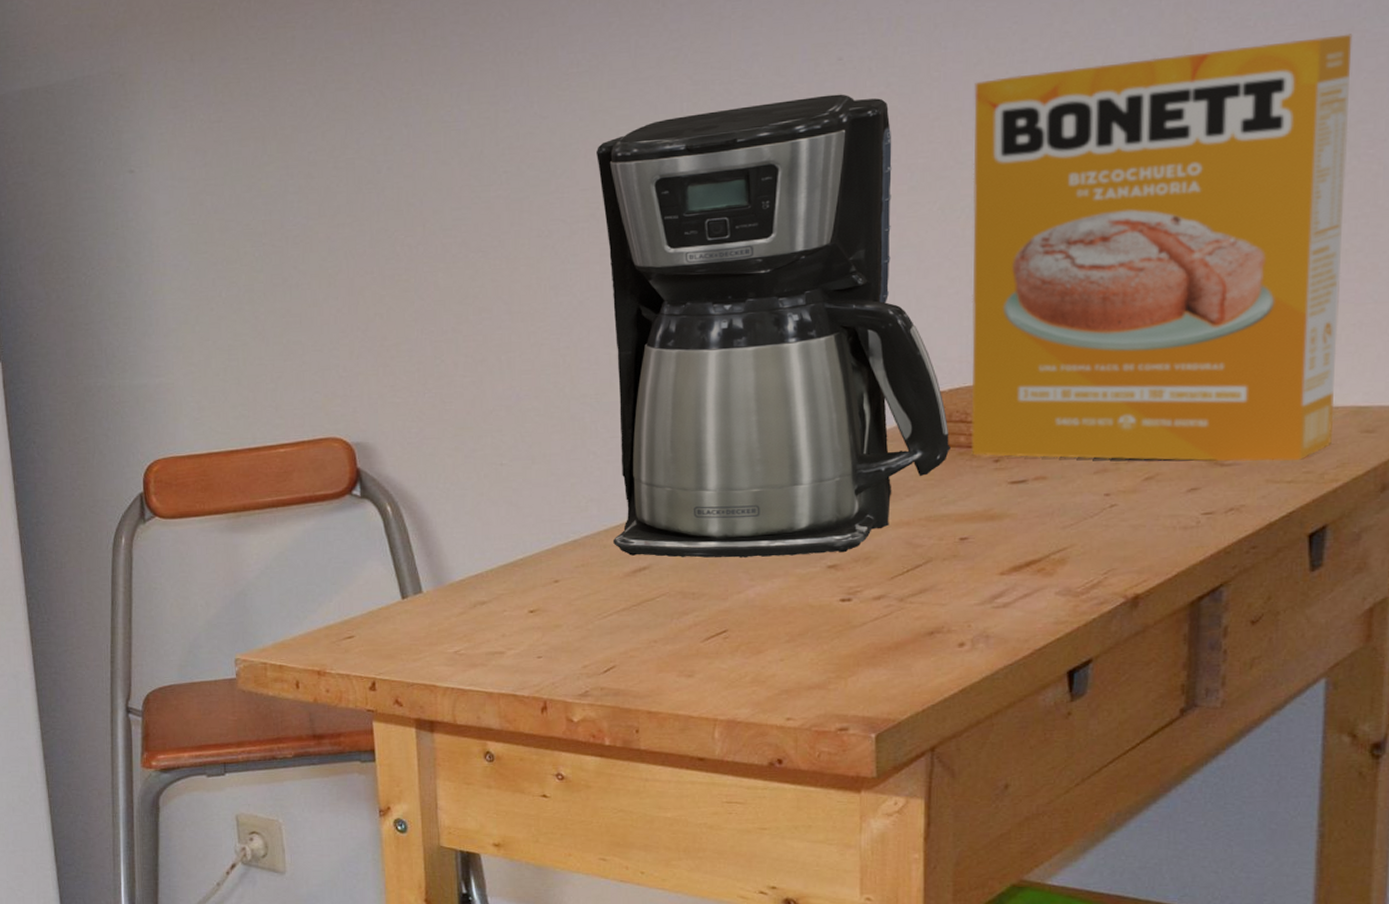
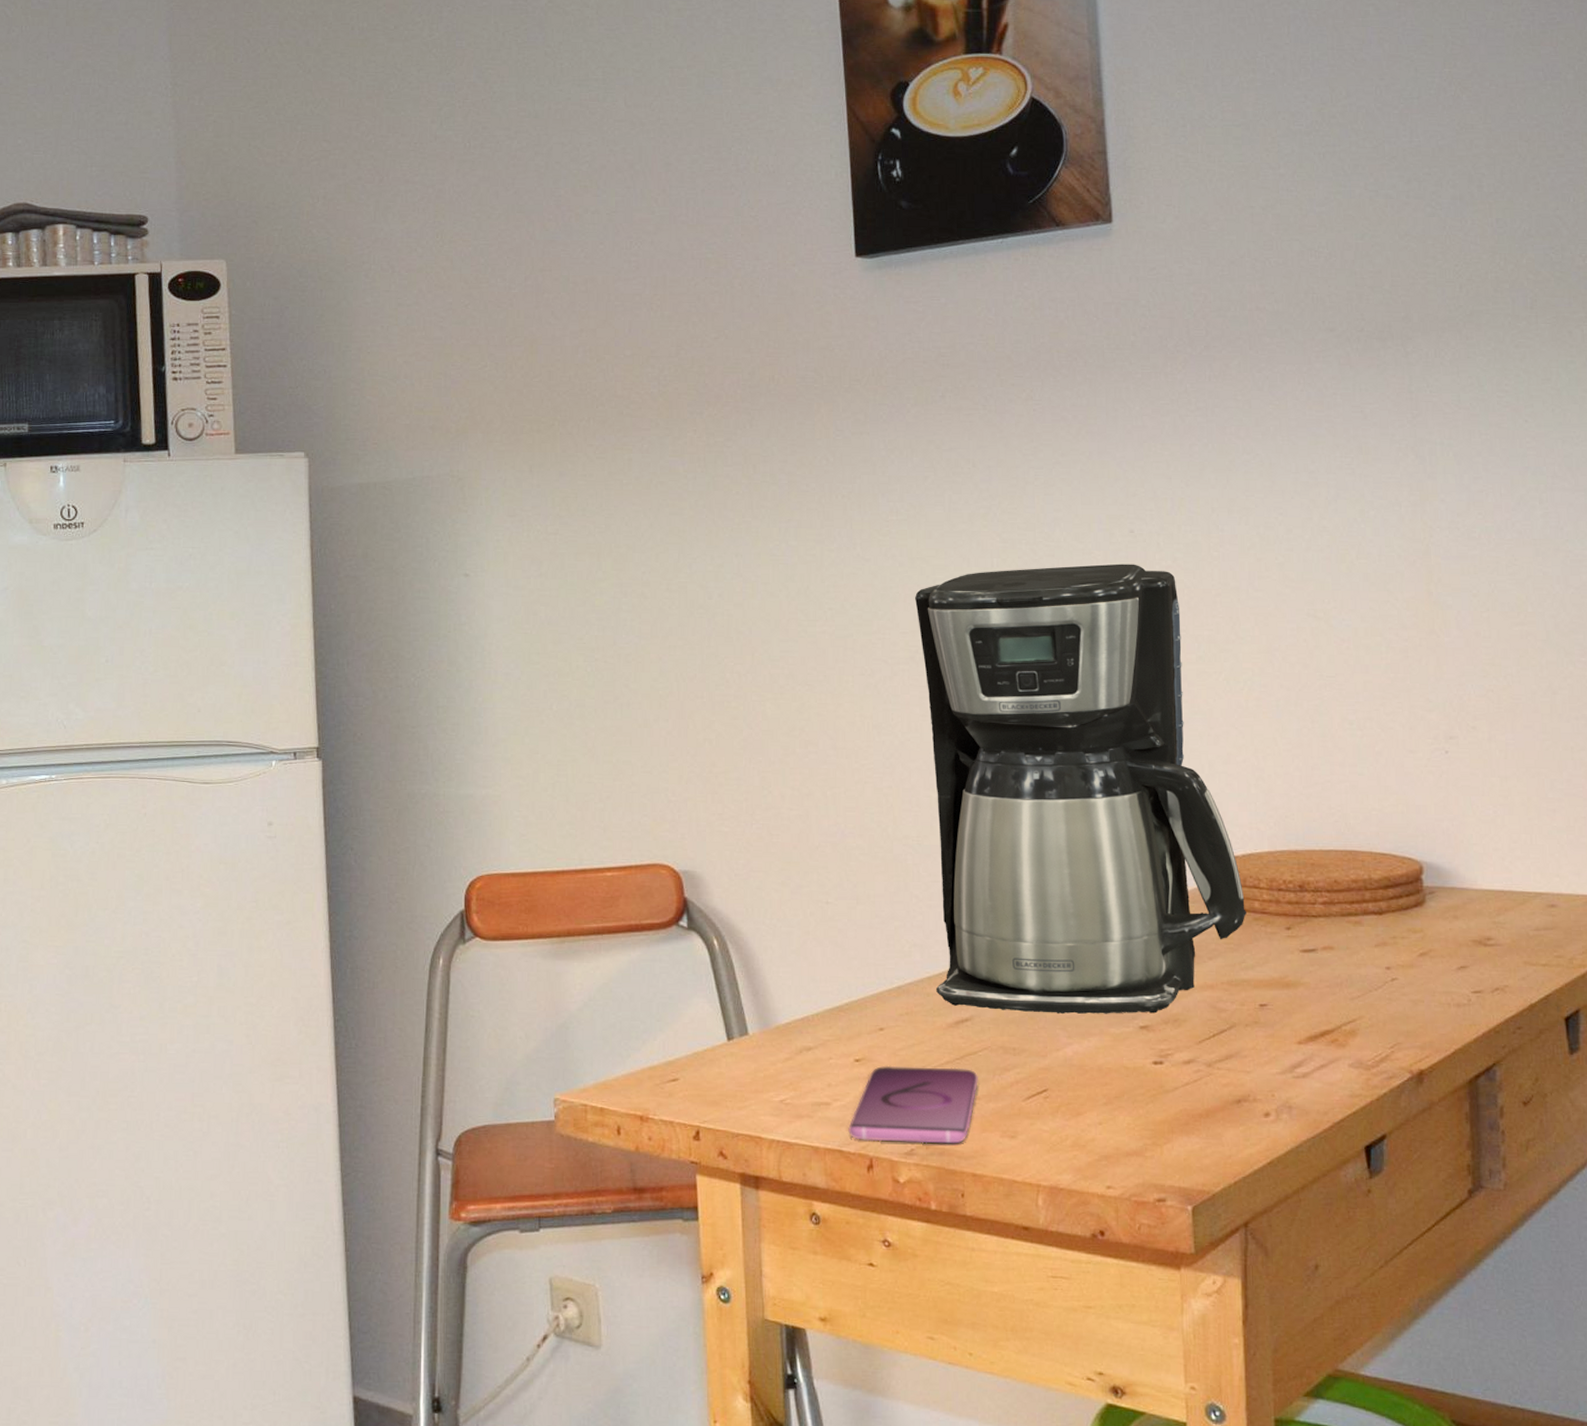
smartphone: none [522,614,655,686] -> present [848,1065,978,1144]
box: present [971,34,1353,462] -> none [1249,553,1576,945]

